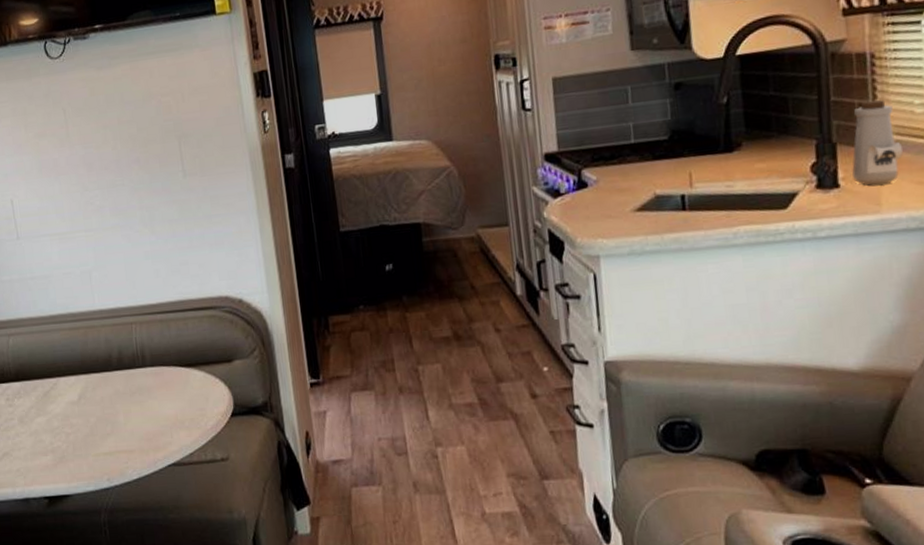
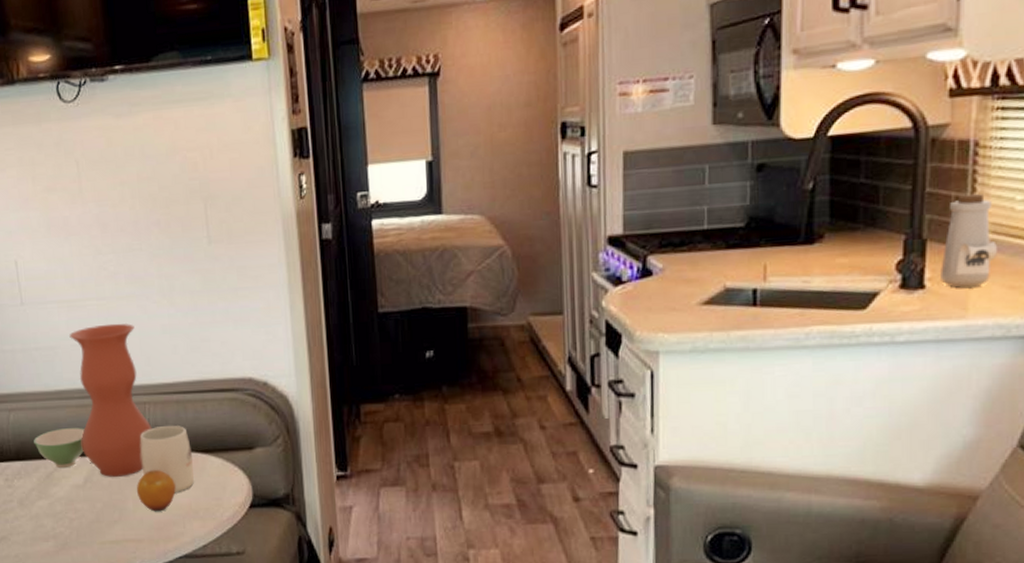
bowl: none [31,348,78,387] -> present [34,427,85,469]
vase: none [61,252,139,393] -> present [69,323,152,477]
fruit: none [126,384,163,424] -> present [136,470,176,512]
mug: none [127,342,179,405] -> present [139,425,194,492]

